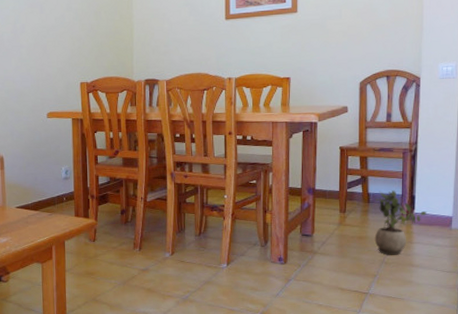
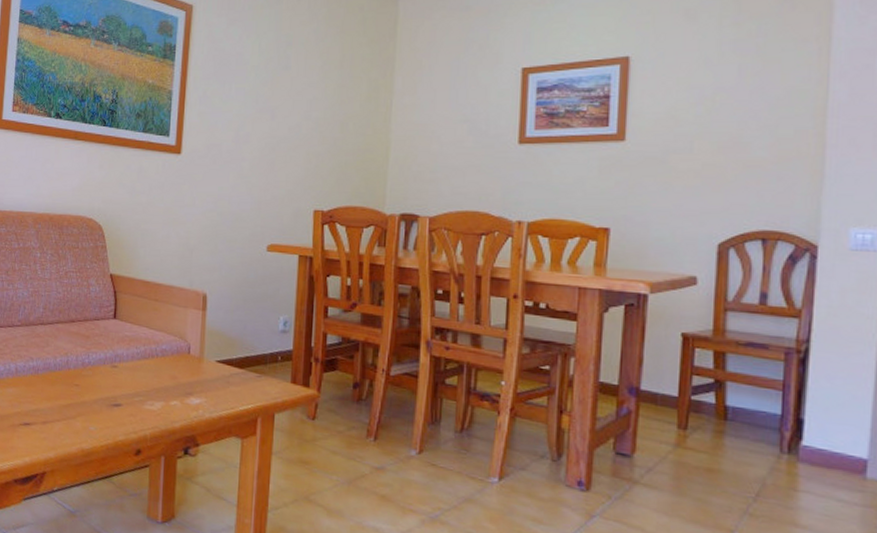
potted plant: present [374,190,427,255] -> none [733,404,824,505]

